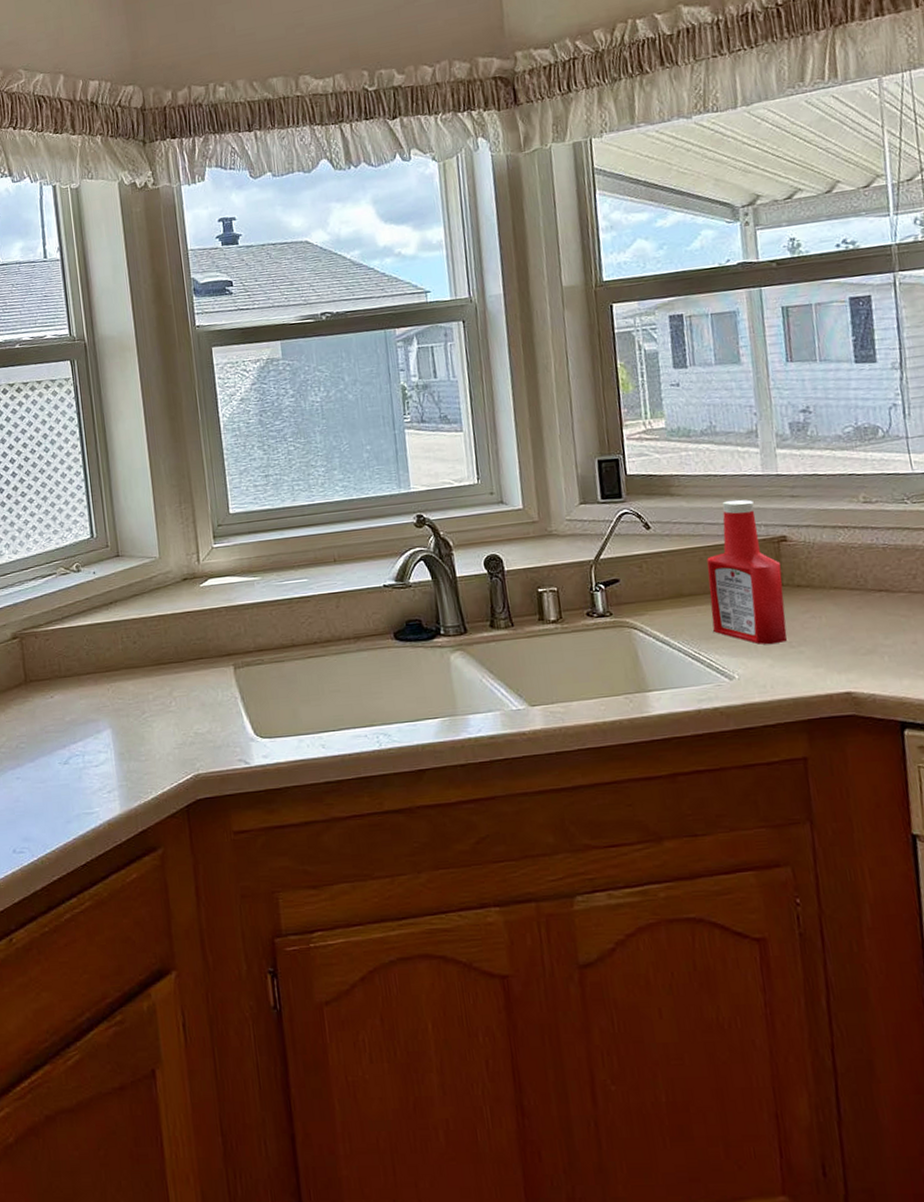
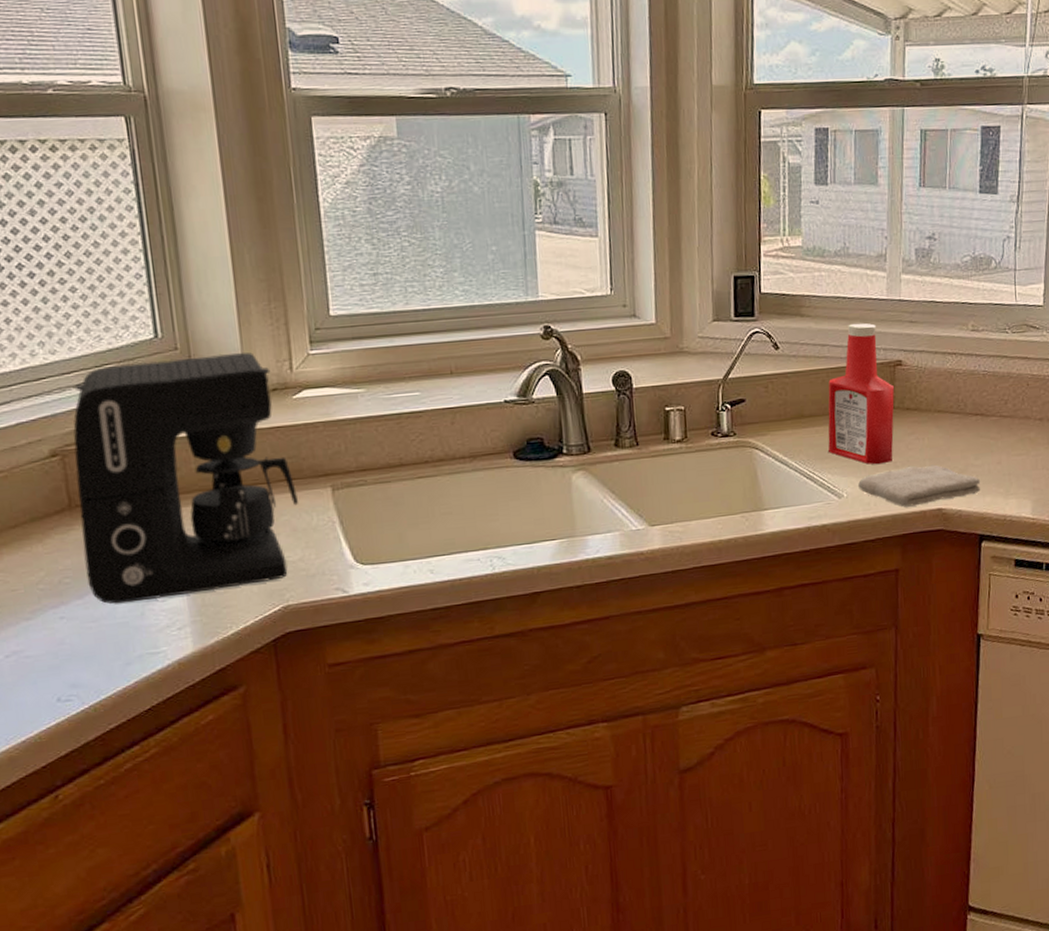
coffee maker: none [29,548,207,768] -> present [73,352,299,604]
washcloth: none [750,644,895,690] -> present [858,464,981,507]

